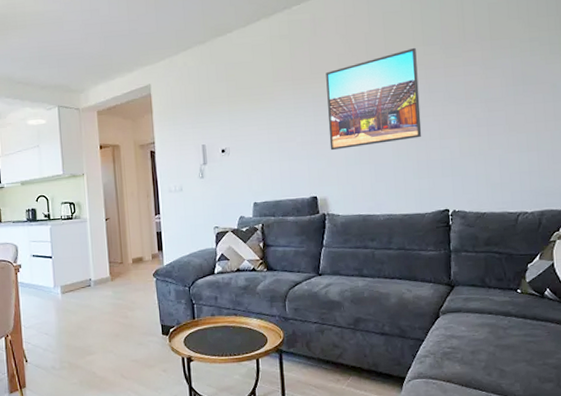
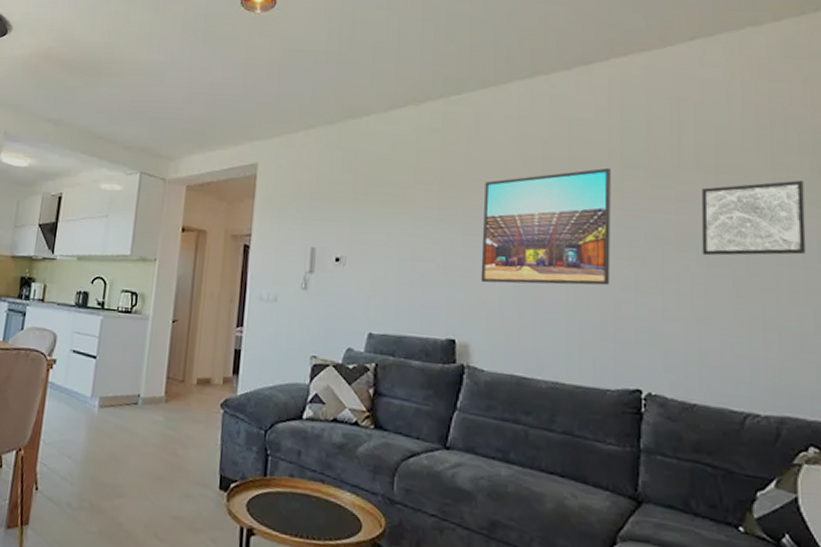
wall art: none [481,37,554,104] -> present [701,180,807,256]

